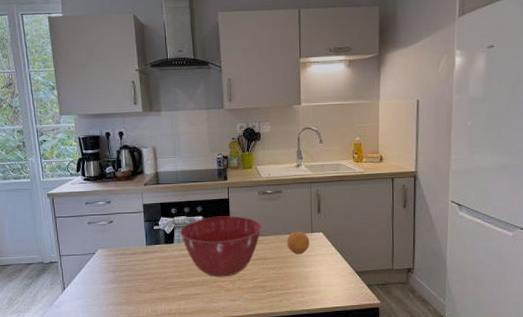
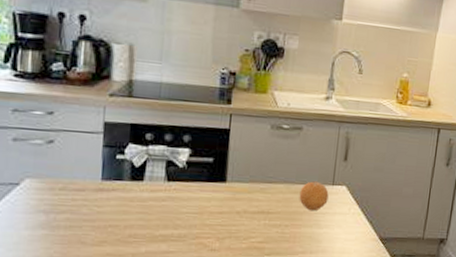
mixing bowl: present [180,216,261,277] -> none [154,150,269,233]

